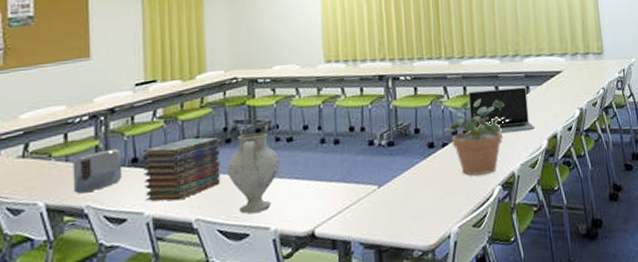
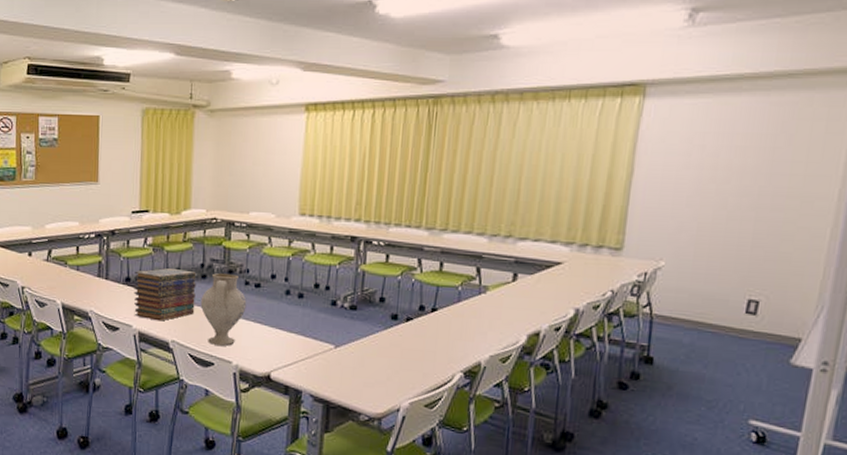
award: present [73,148,123,194] -> none [81,266,118,300]
potted plant: present [444,98,511,176] -> none [410,276,488,358]
laptop: present [468,87,535,133] -> none [441,268,515,323]

